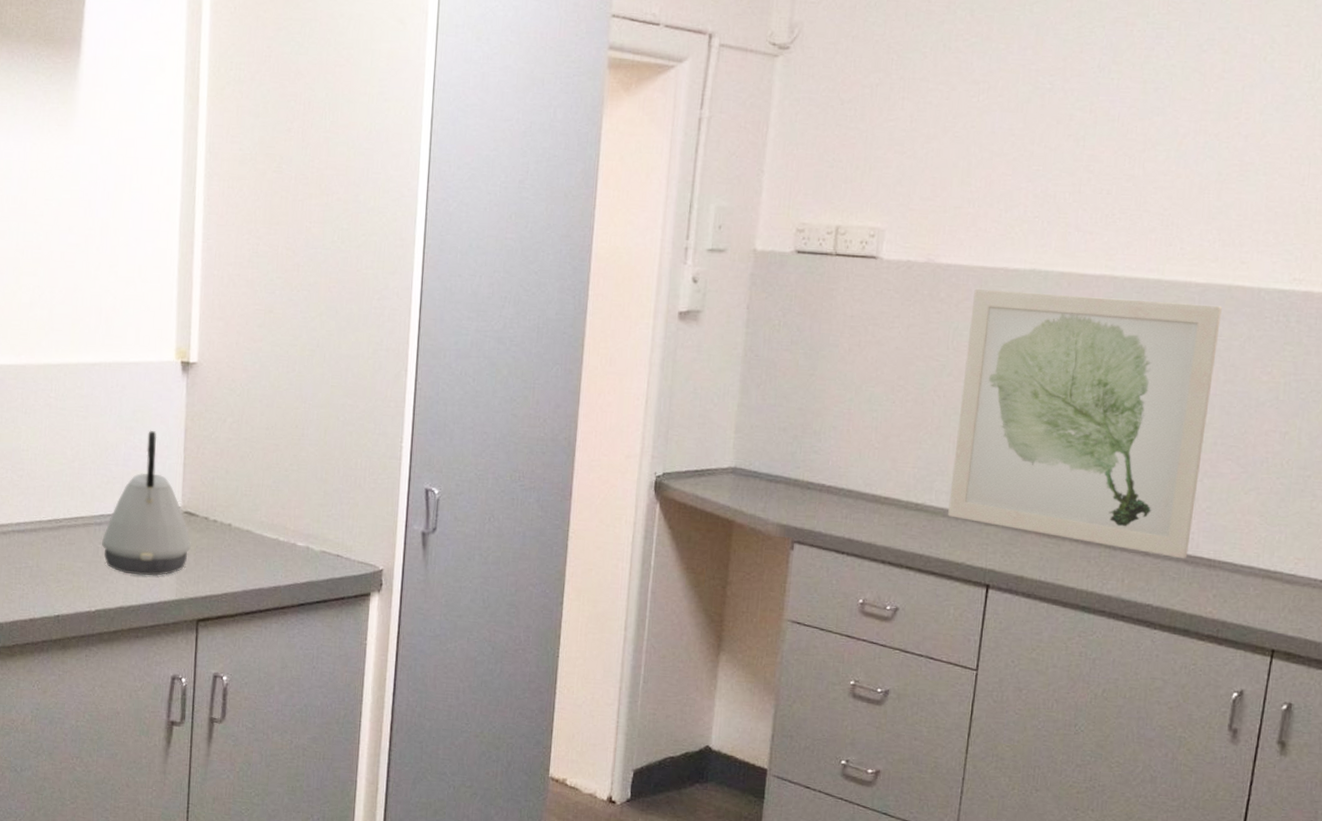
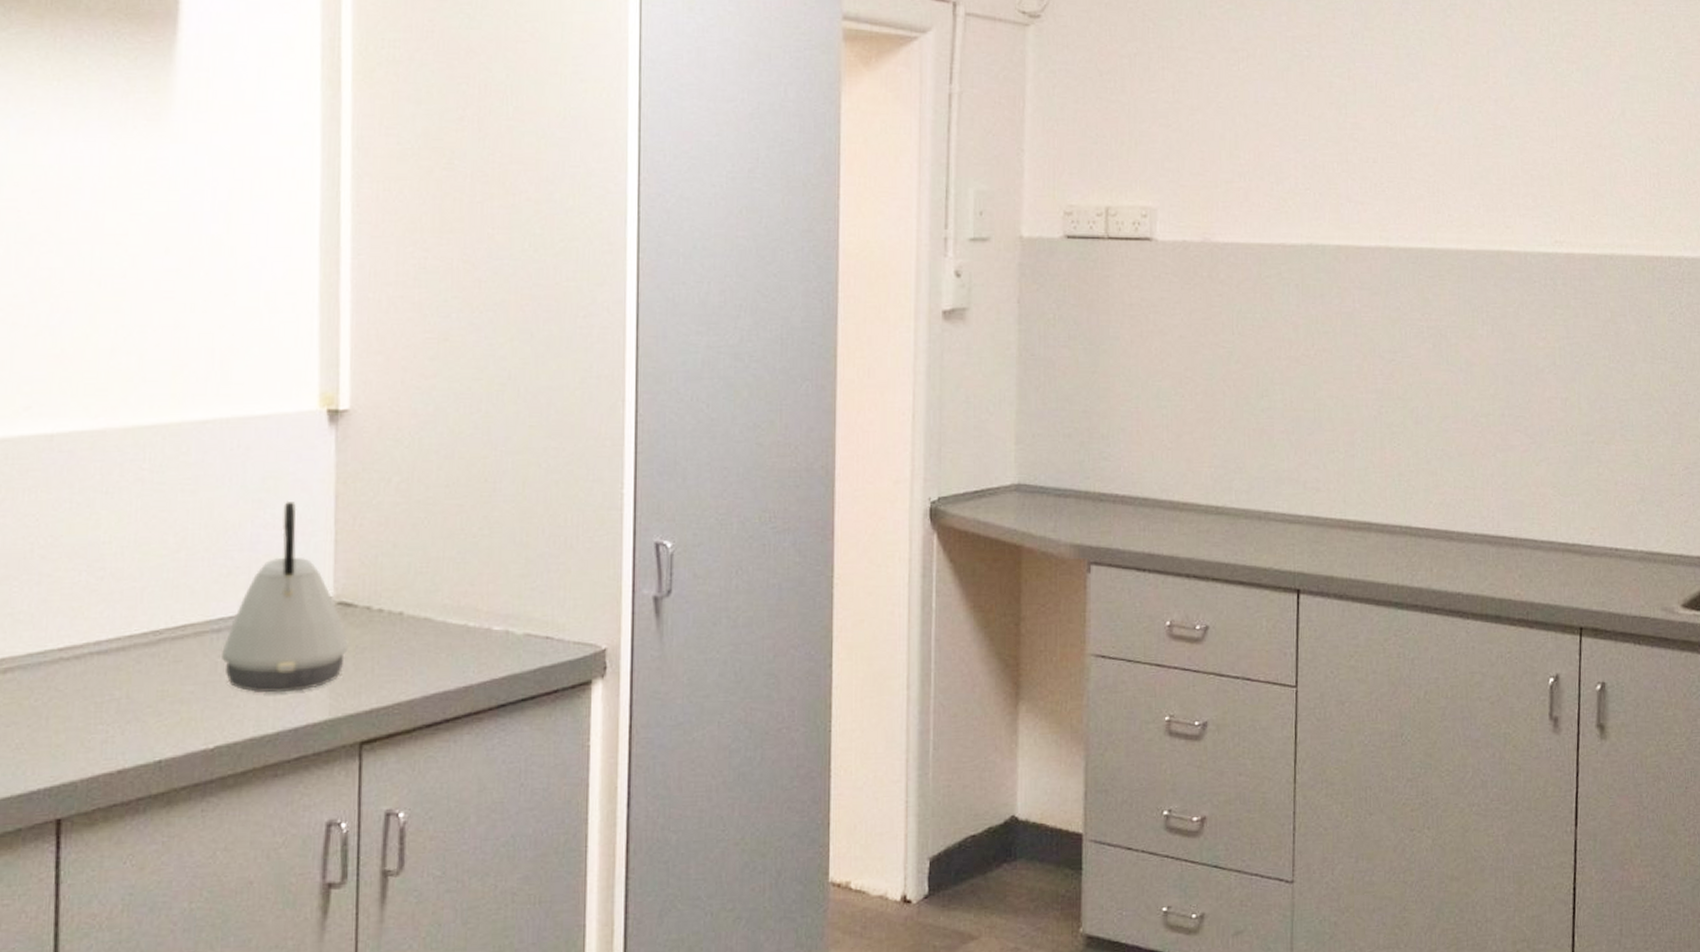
wall art: present [948,289,1222,559] -> none [1250,268,1494,540]

